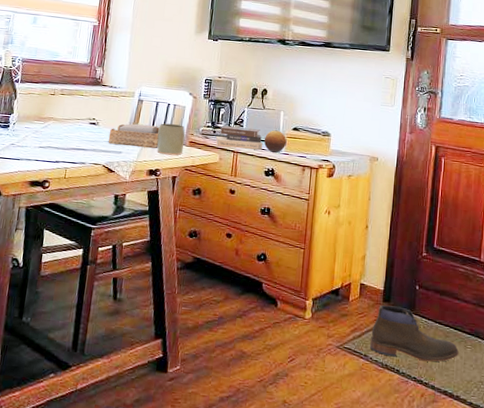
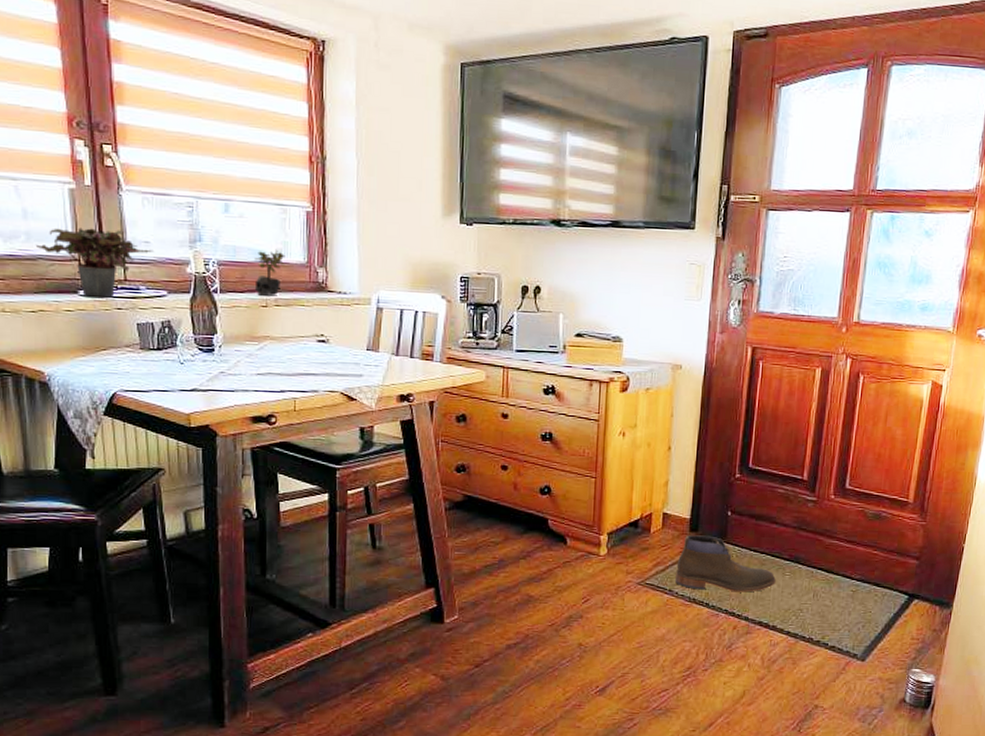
succulent plant: none [47,52,74,87] -> present [254,249,285,296]
napkin holder: present [108,123,160,149] -> none [343,338,408,369]
mug: present [156,123,186,156] -> none [406,336,441,376]
books: present [215,126,263,151] -> none [479,336,539,364]
fruit: present [263,130,287,153] -> none [540,337,569,365]

